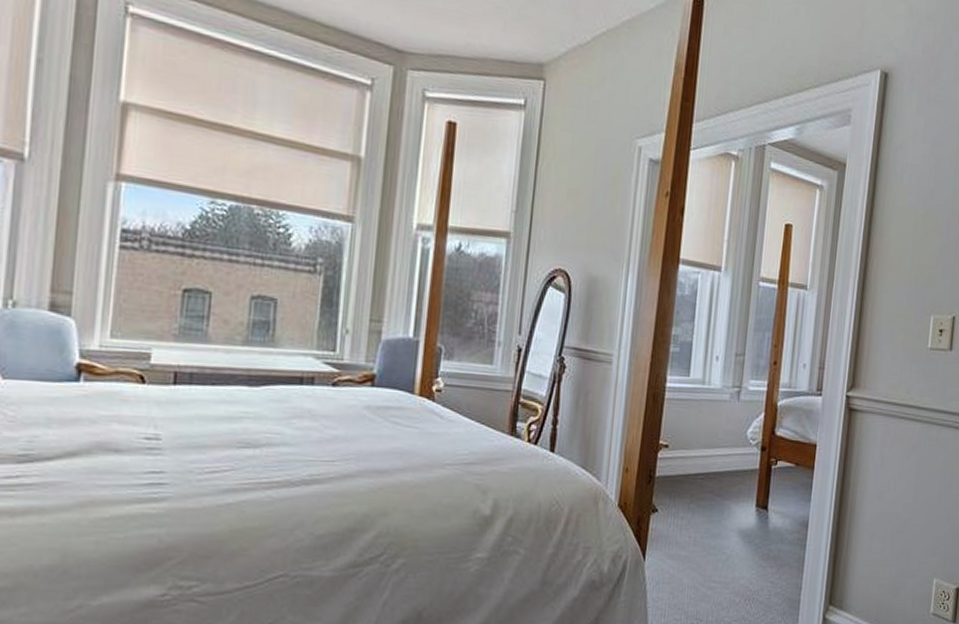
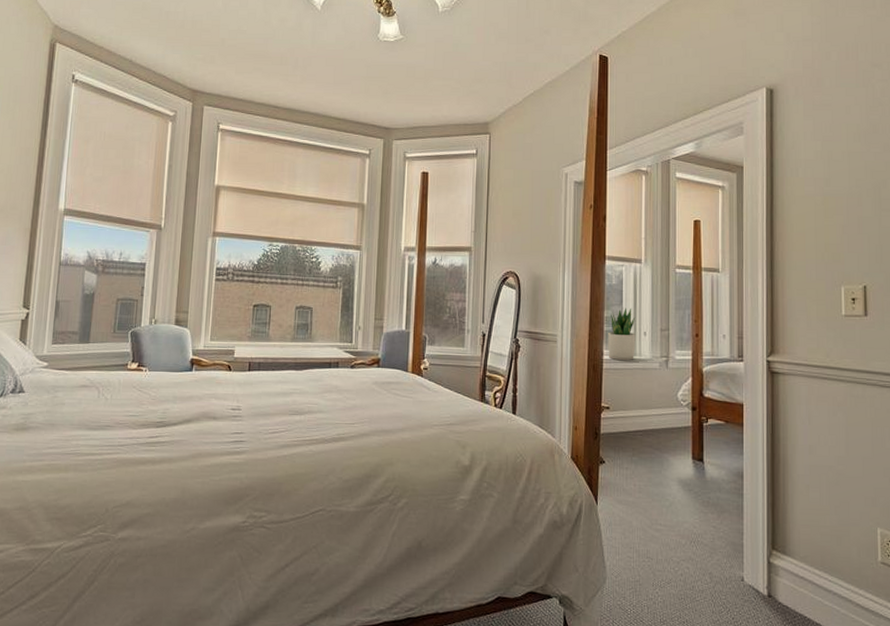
planter: none [672,325,708,390] -> present [608,307,636,361]

